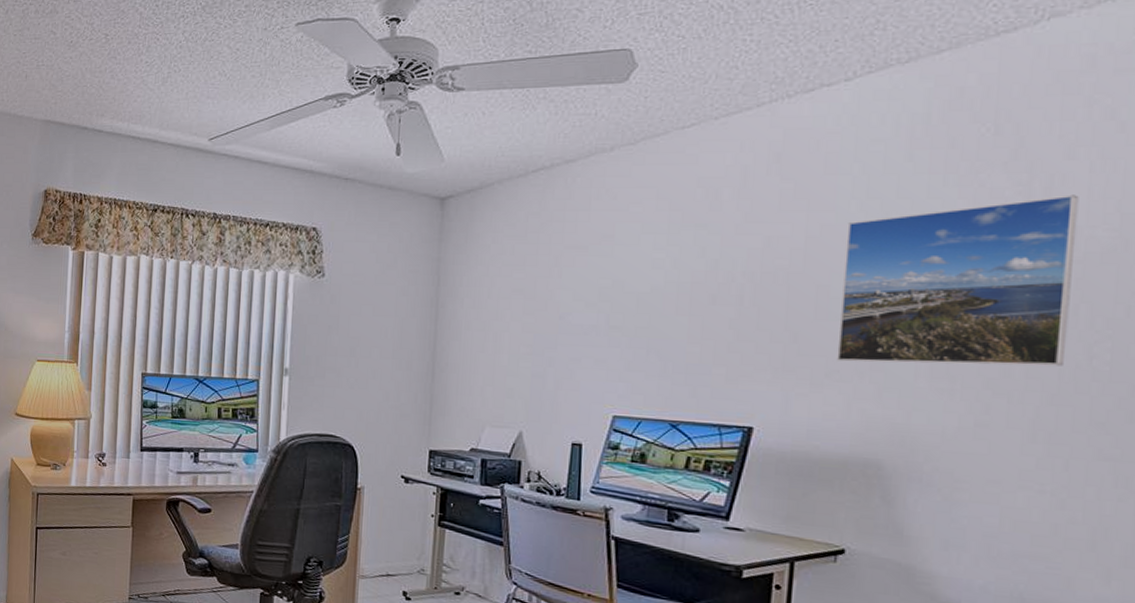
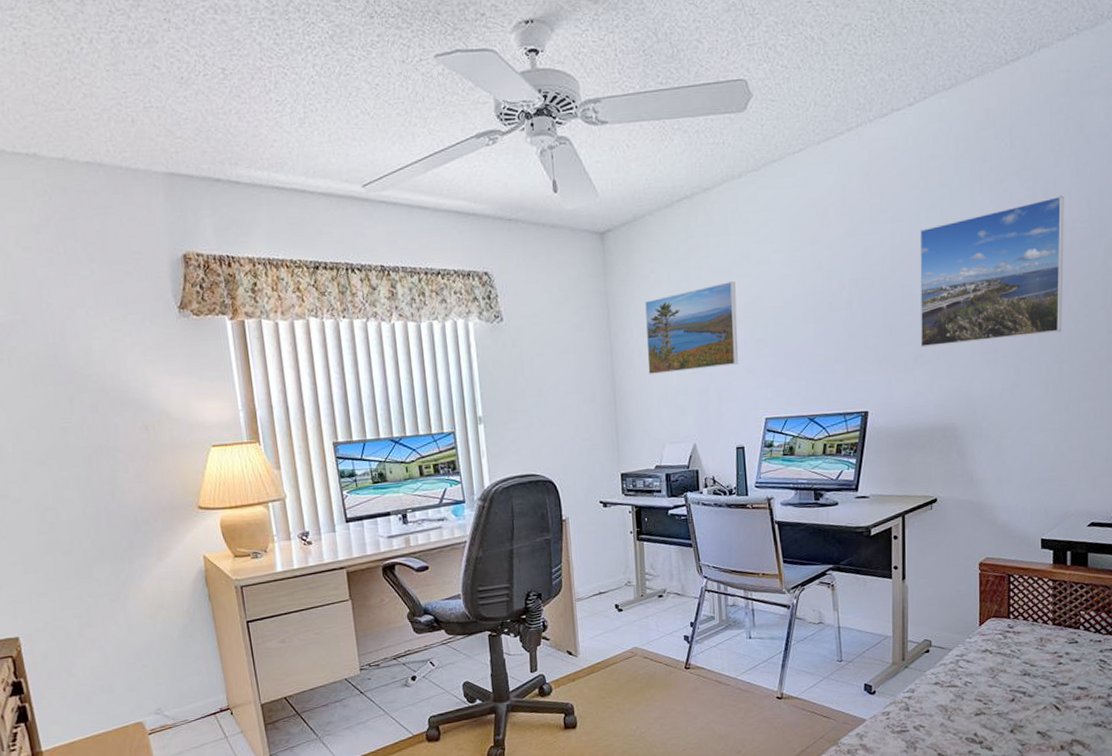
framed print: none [476,259,592,352] -> present [645,280,738,374]

